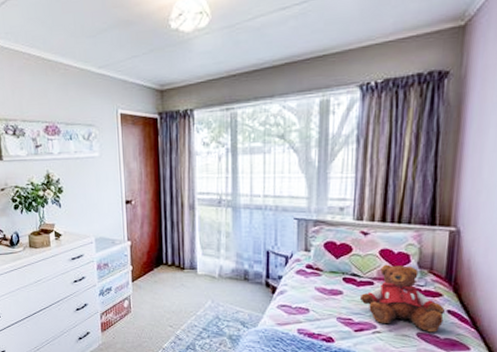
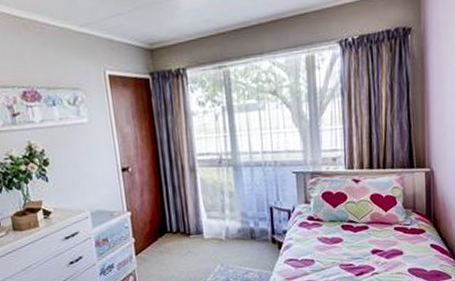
teddy bear: present [359,264,445,333] -> none [357,207,428,267]

